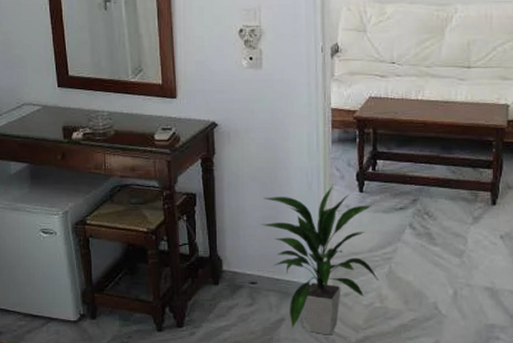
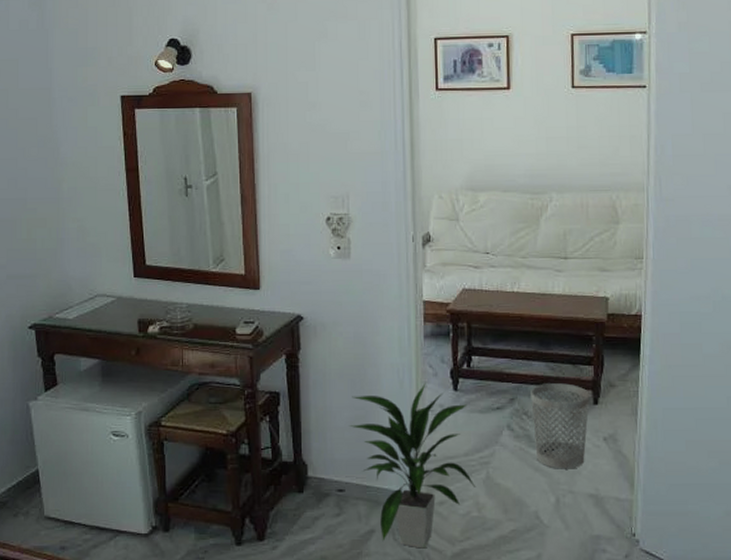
wastebasket: none [432,185,488,265] -> present [531,383,590,469]

